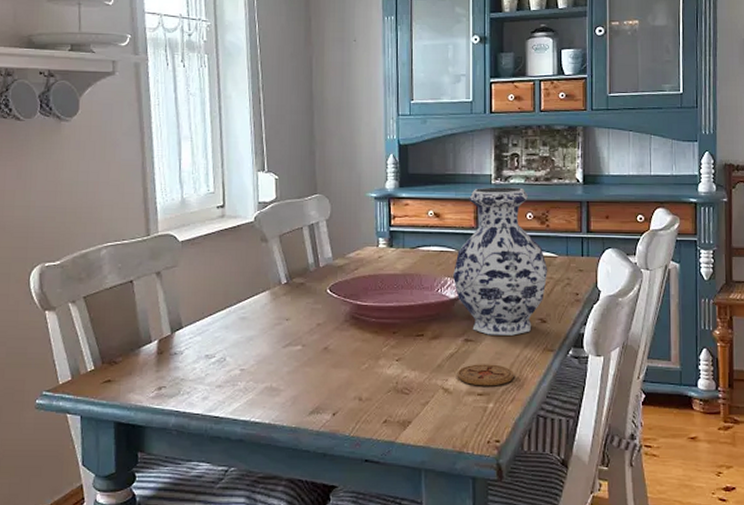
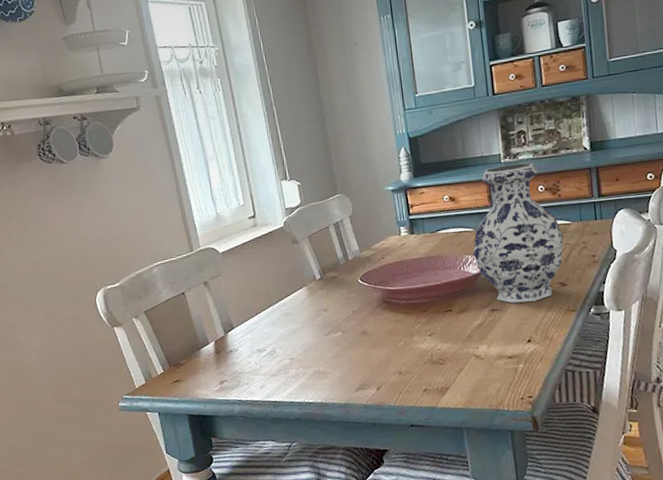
coaster: present [457,364,514,386] -> none [486,329,541,350]

